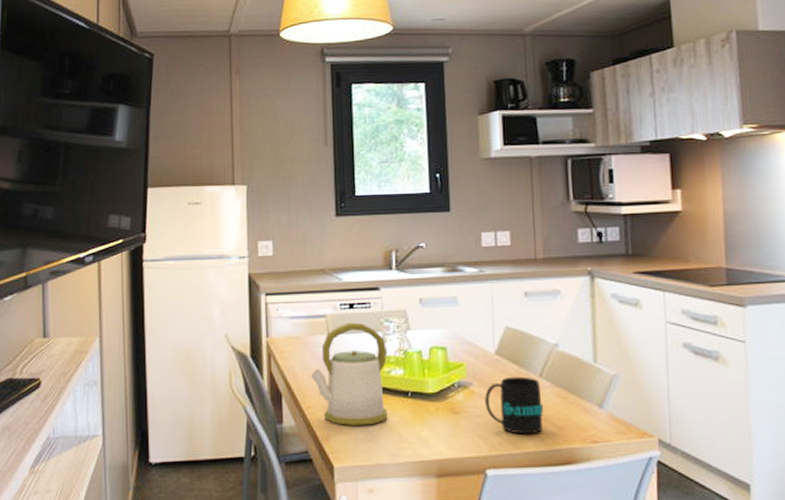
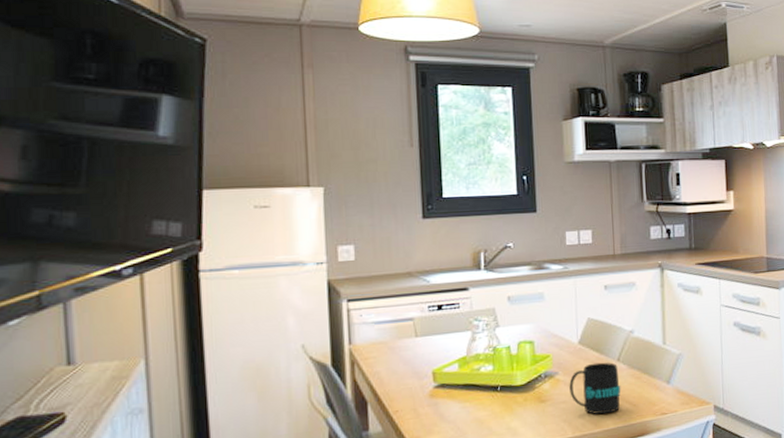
kettle: present [311,322,388,425] -> none [399,323,478,425]

